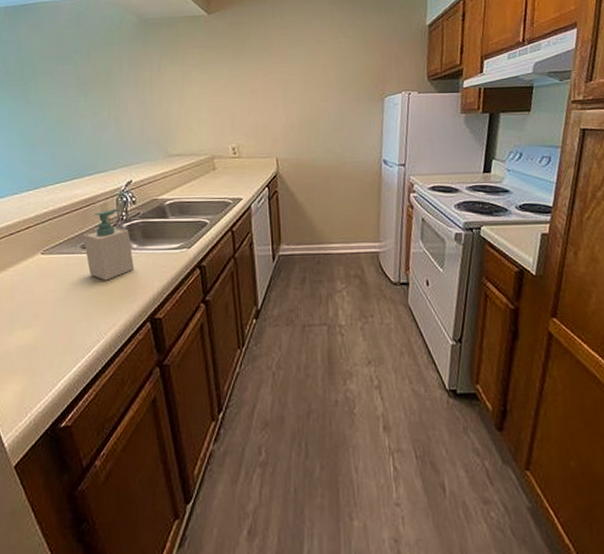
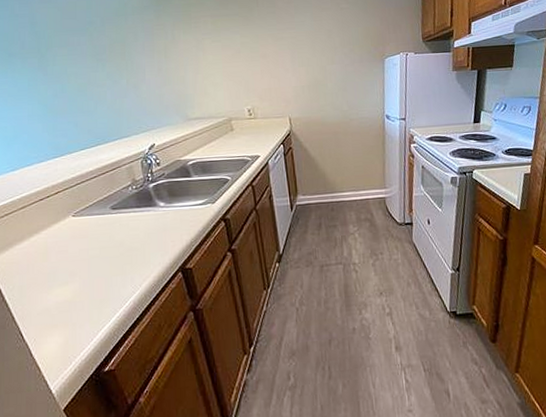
soap bottle: present [82,209,135,281] -> none [111,171,164,238]

